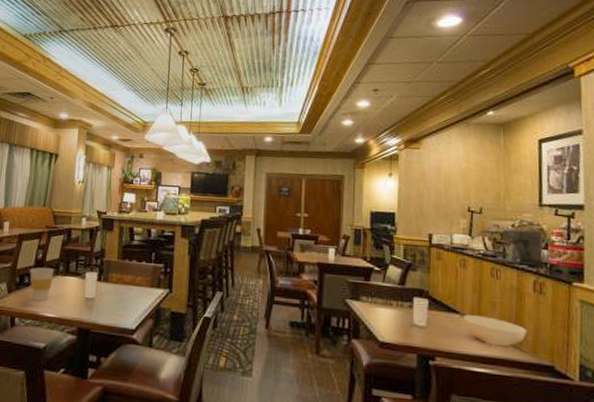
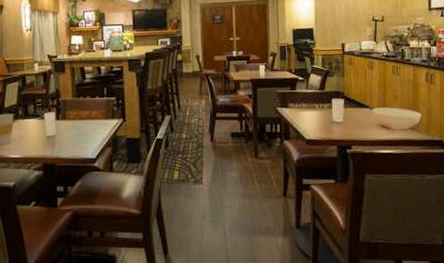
coffee maker: present [497,229,543,268] -> none [397,31,433,63]

